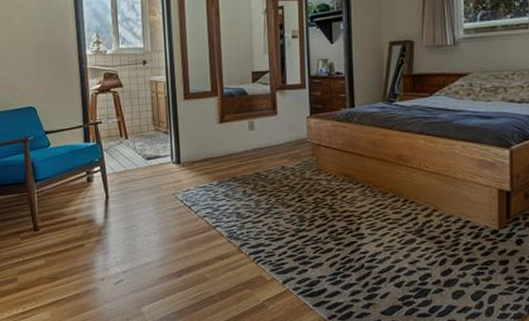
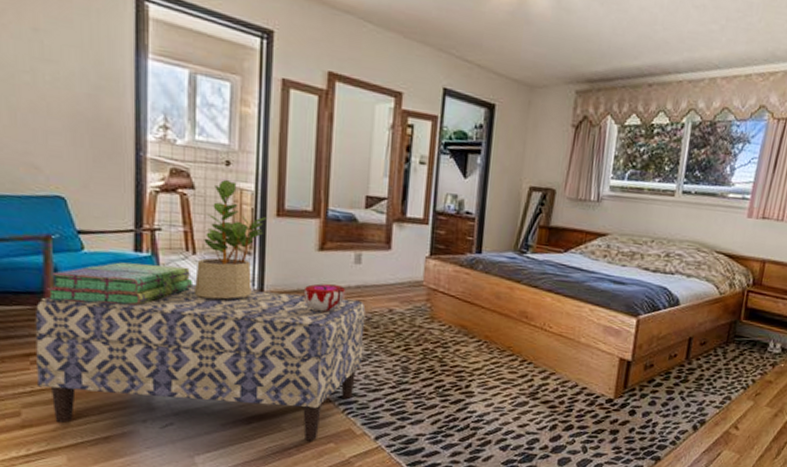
bench: none [21,161,265,288] -> present [34,285,366,441]
stack of books: none [28,150,128,188] -> present [47,262,193,306]
potted plant: none [128,76,178,174] -> present [193,180,268,300]
decorative bowl: none [211,151,244,175] -> present [303,283,345,312]

